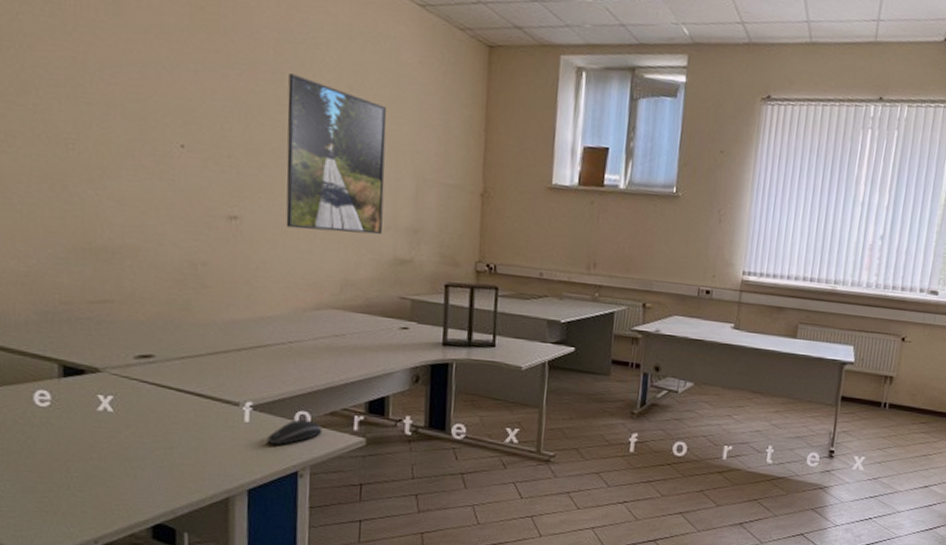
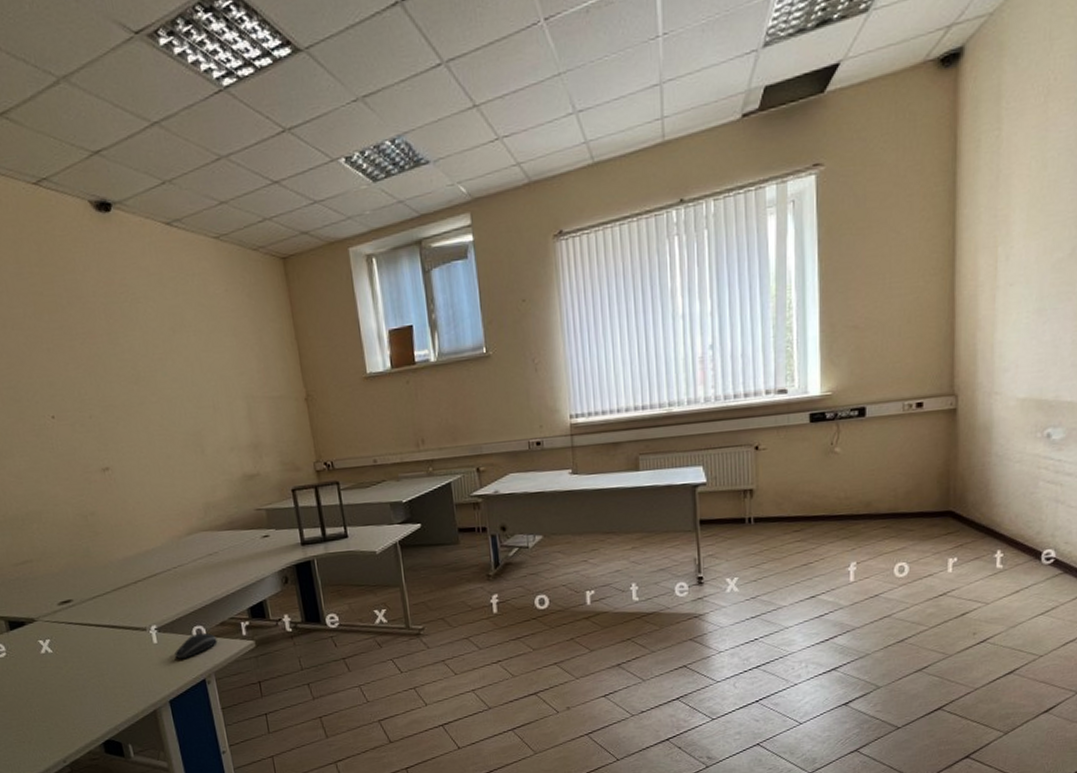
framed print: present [286,74,387,235] -> none [121,330,229,468]

